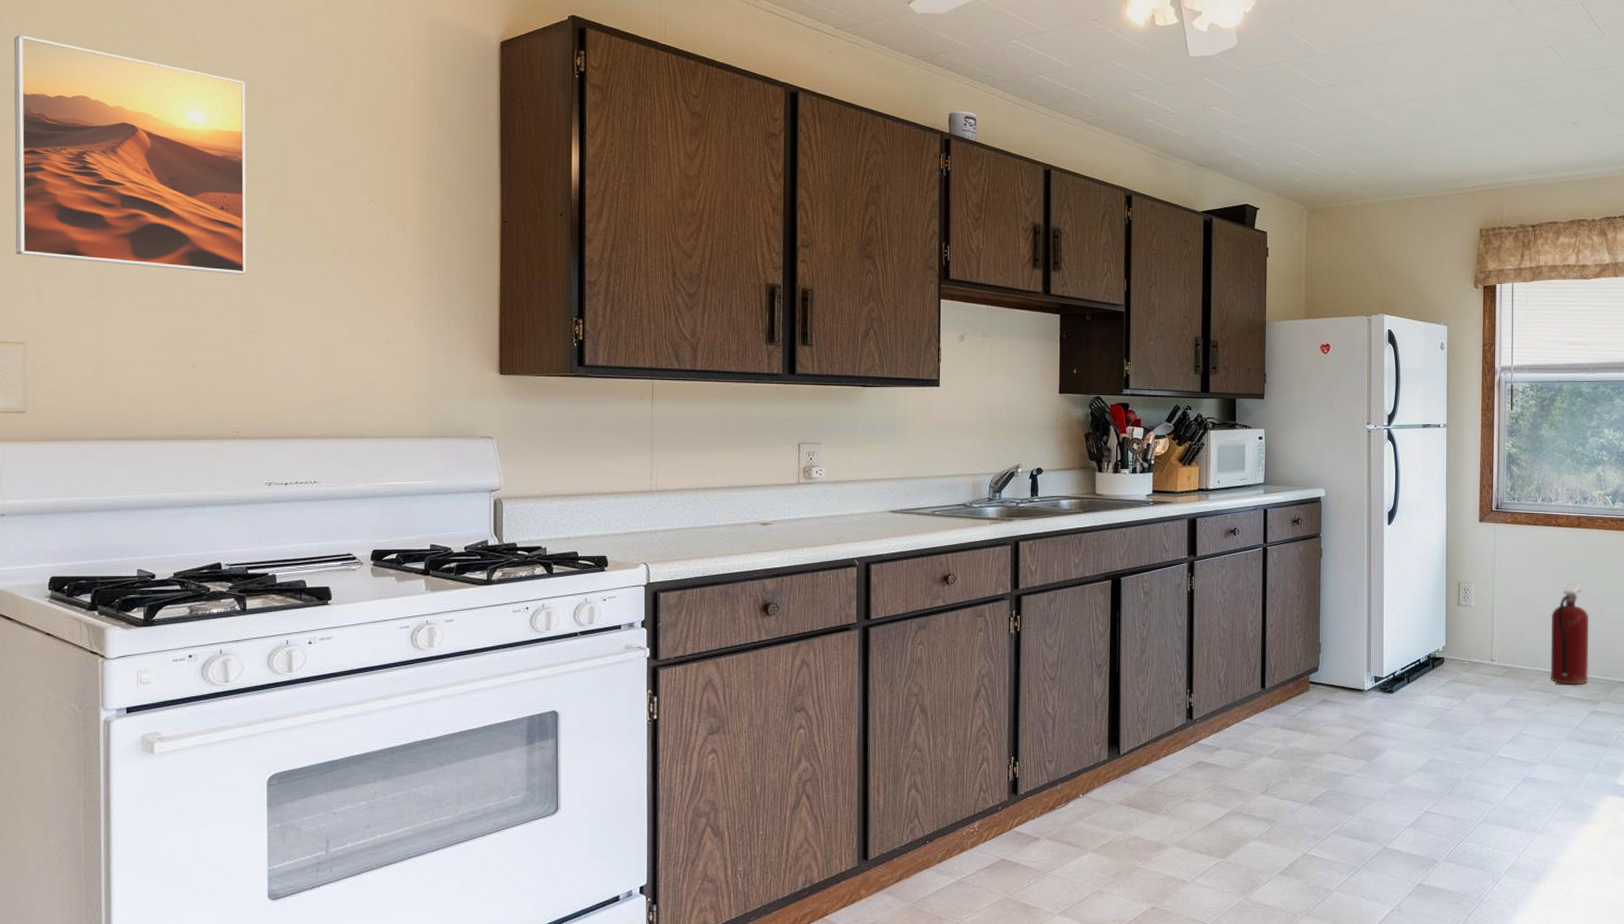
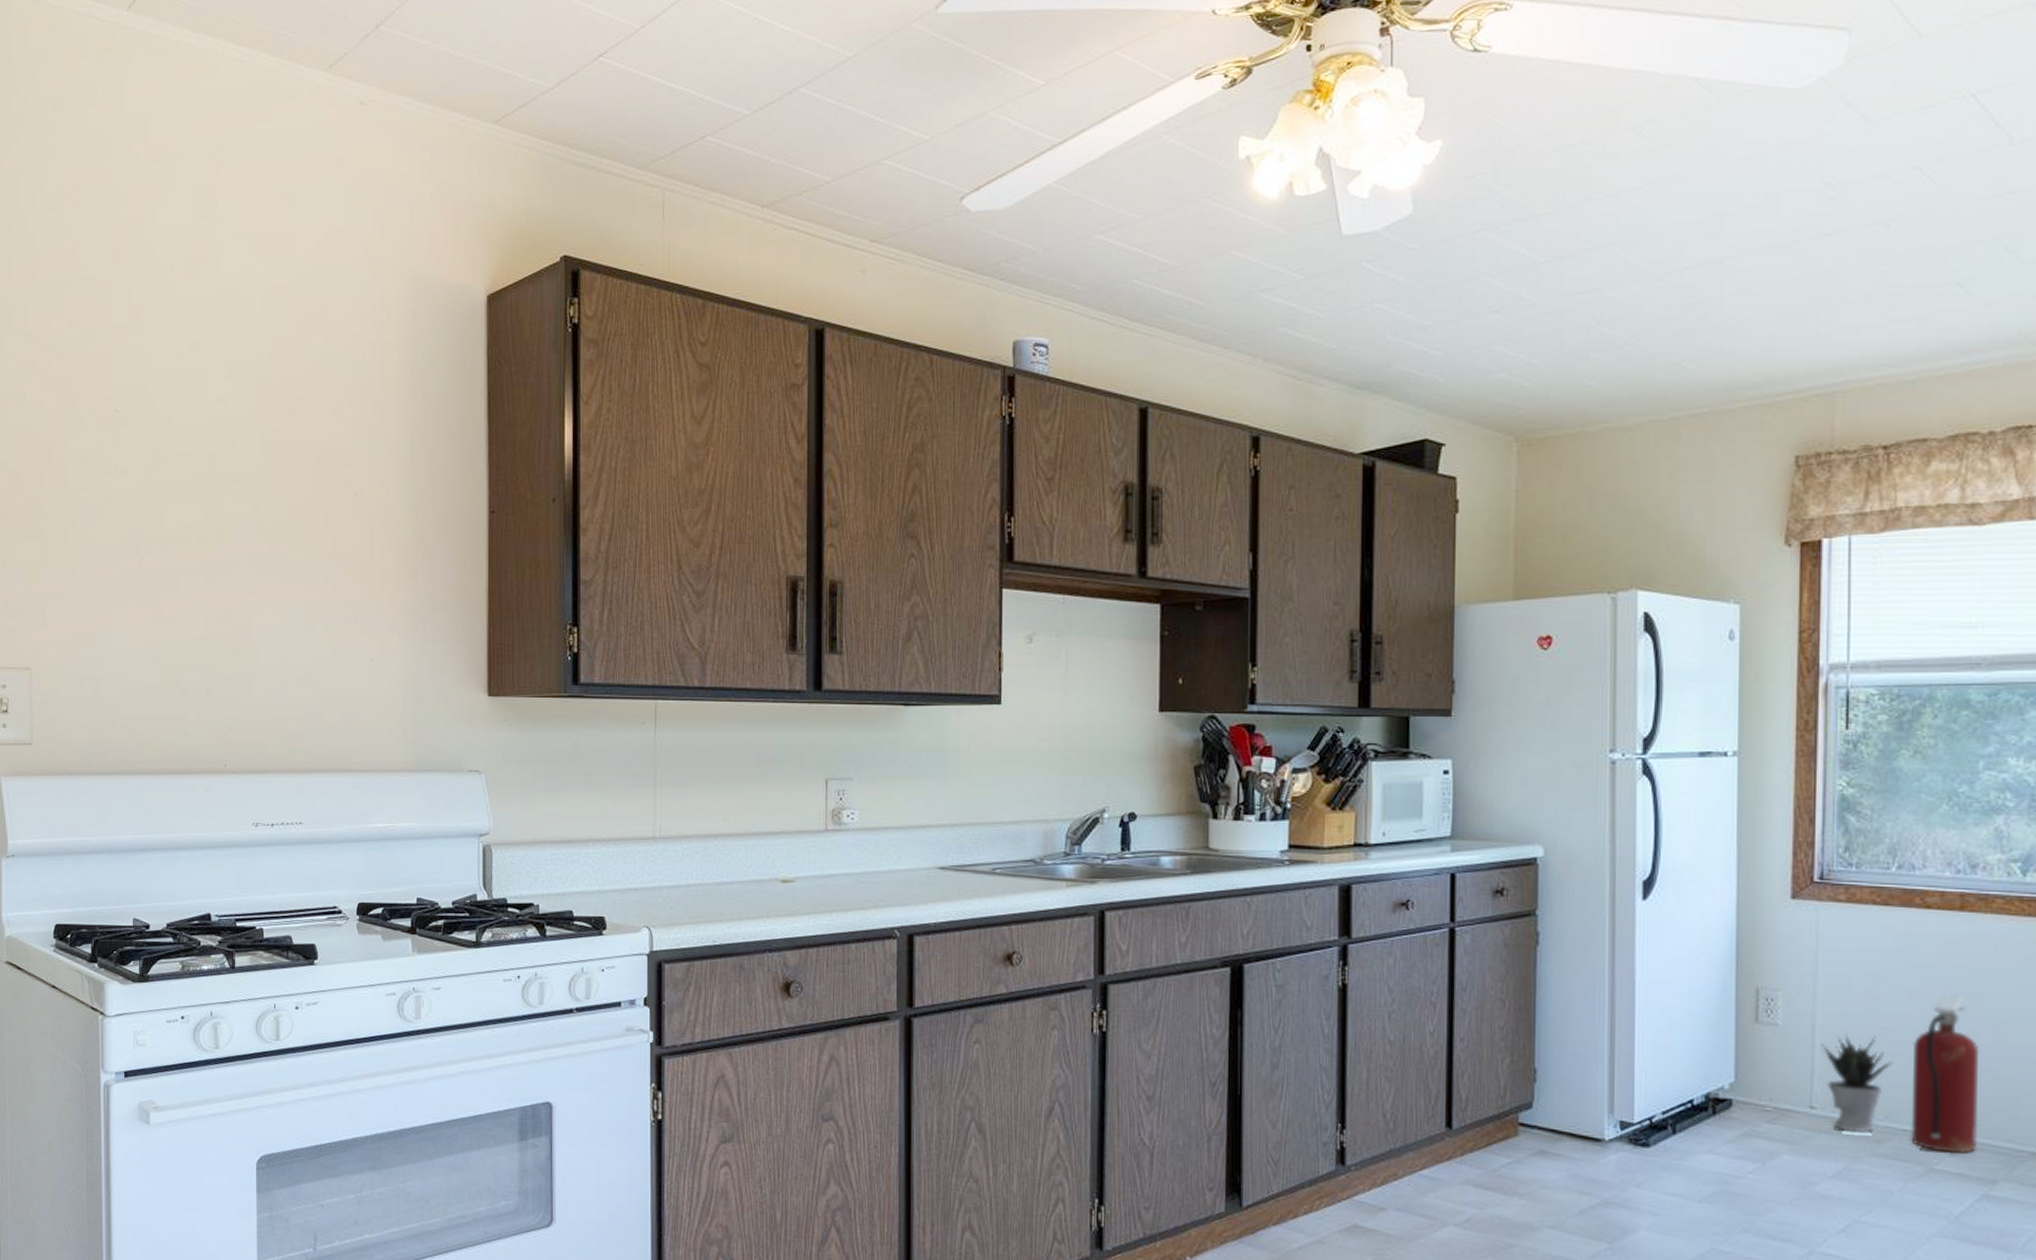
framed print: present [14,35,247,275] -> none [19,331,233,586]
potted plant: none [1497,611,1540,676] -> present [1821,1034,1894,1133]

